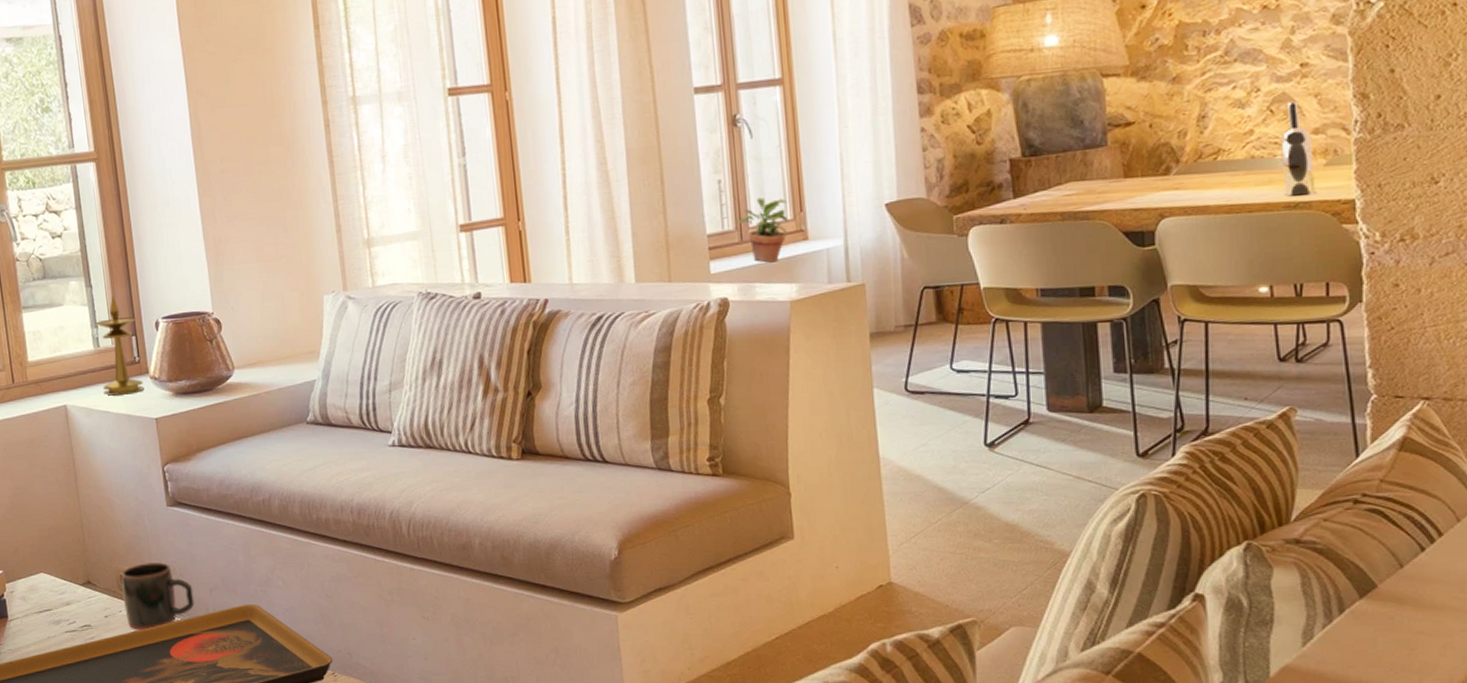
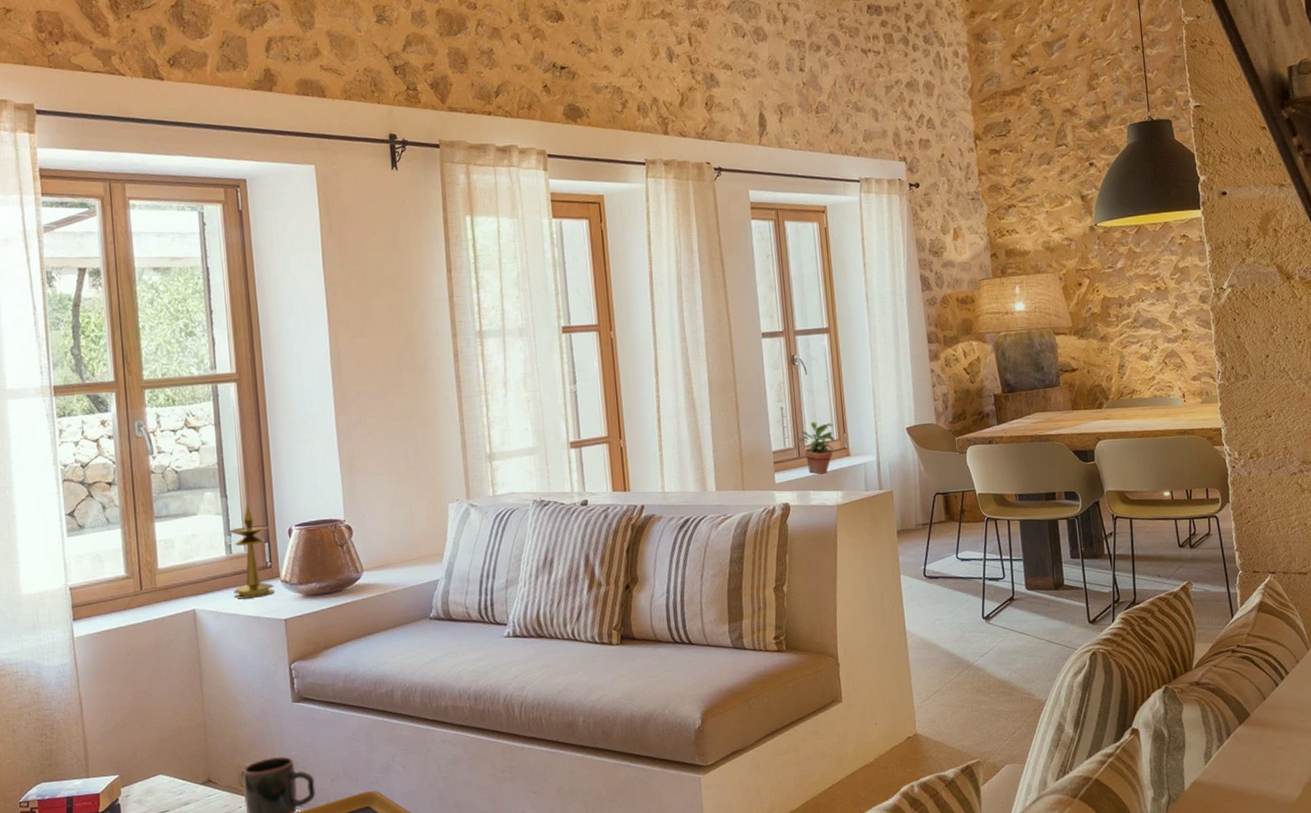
wine bottle: present [1281,101,1315,198] -> none [1172,356,1196,426]

